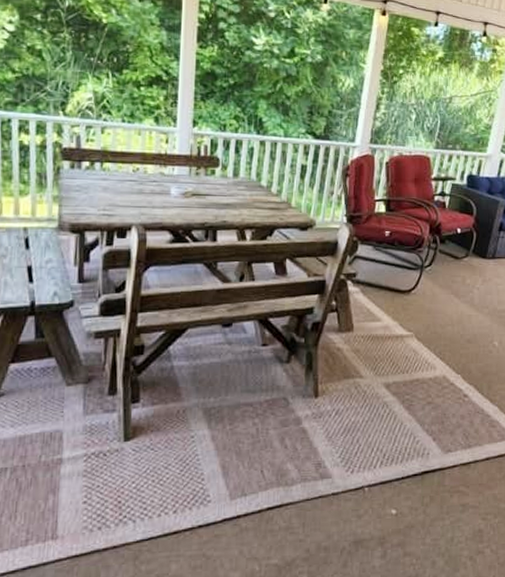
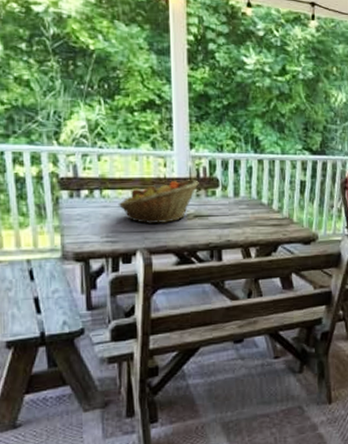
fruit basket: none [117,157,199,201] -> present [117,180,199,225]

